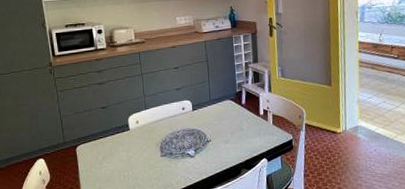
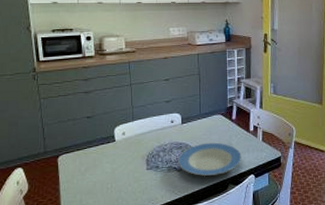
plate: none [190,127,253,161] -> present [177,142,242,176]

